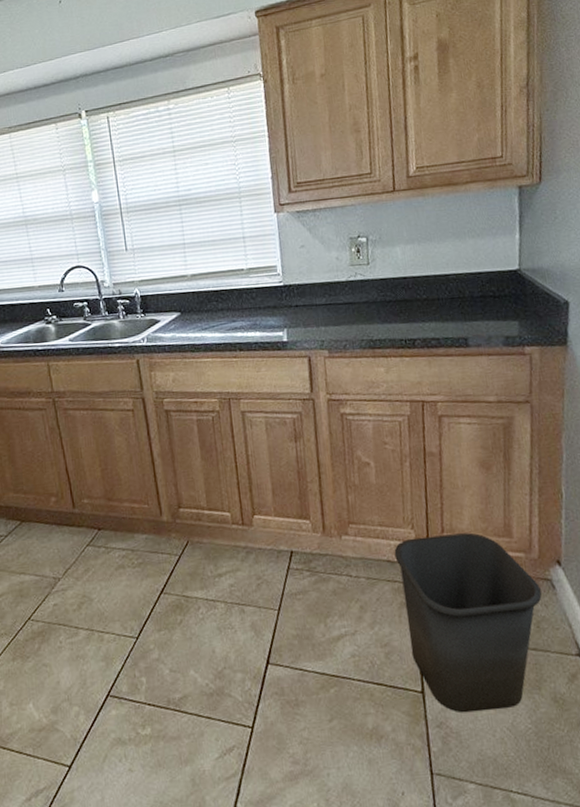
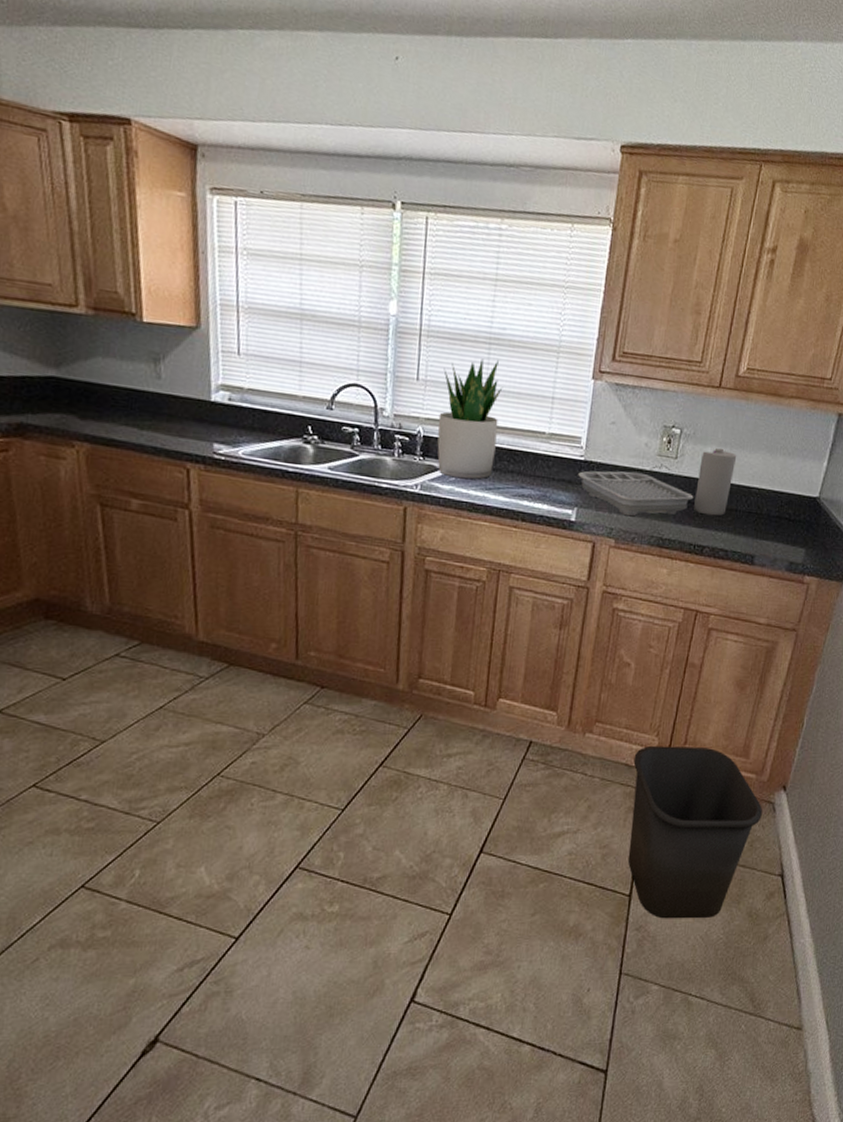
planter: none [146,217,205,326] -> present [437,358,503,479]
dish rack: none [281,284,394,327] -> present [578,471,694,517]
paper towel holder: none [392,245,429,310] -> present [694,448,737,516]

